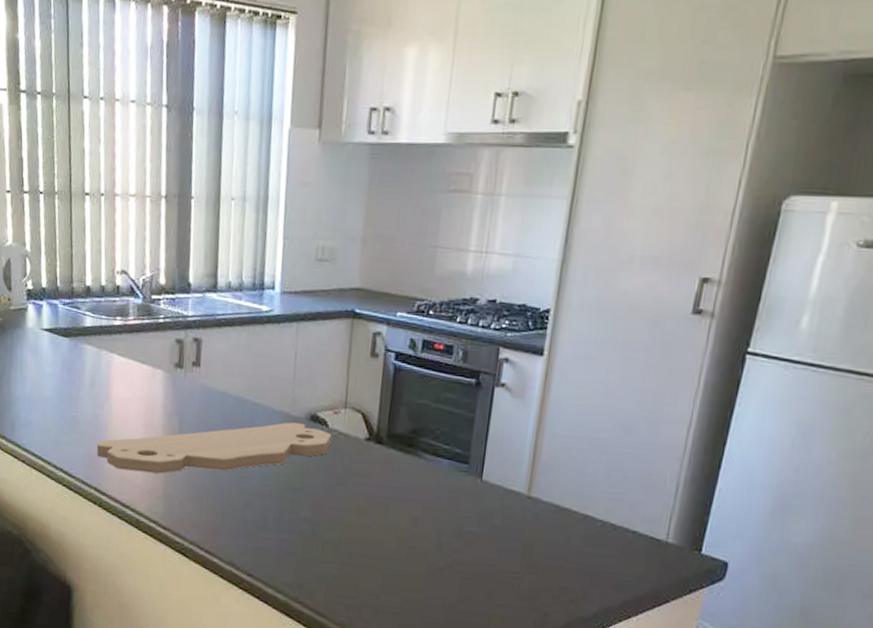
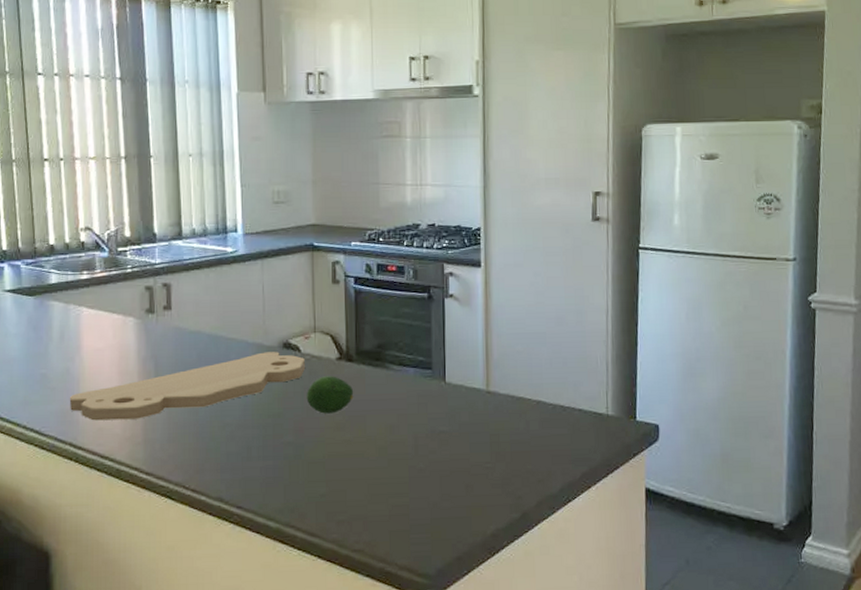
fruit: none [328,455,380,496] -> present [306,376,354,414]

